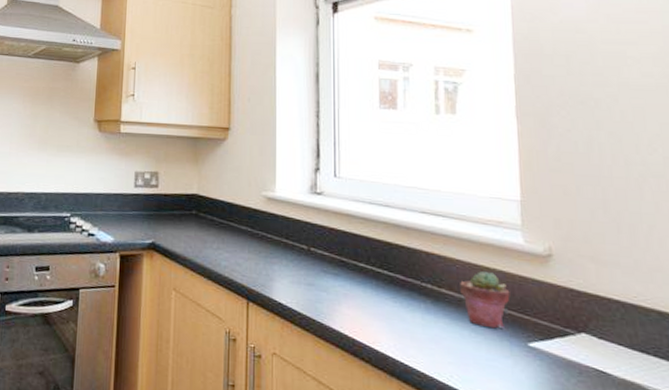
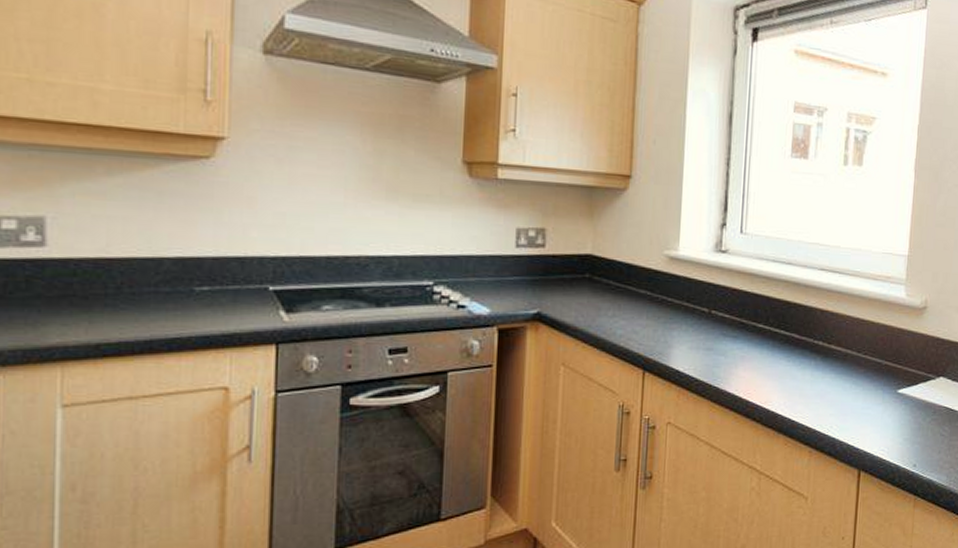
potted succulent: present [460,270,510,329] -> none [847,325,889,379]

